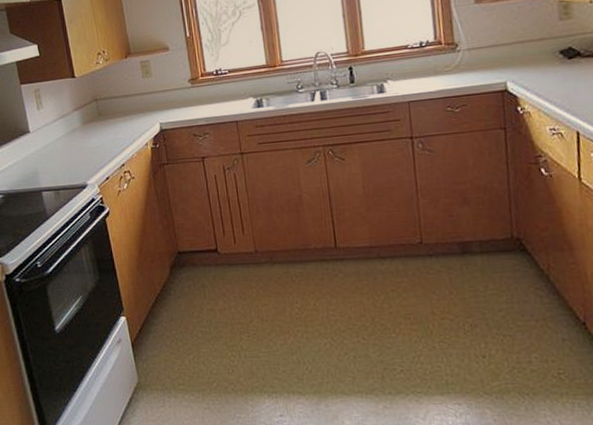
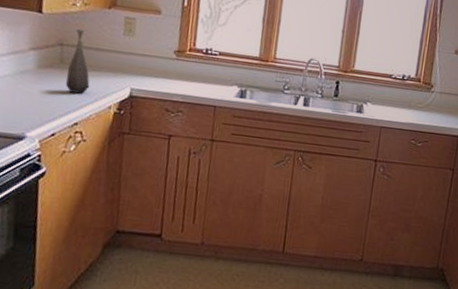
bottle: none [104,82,126,139] -> present [65,28,90,94]

